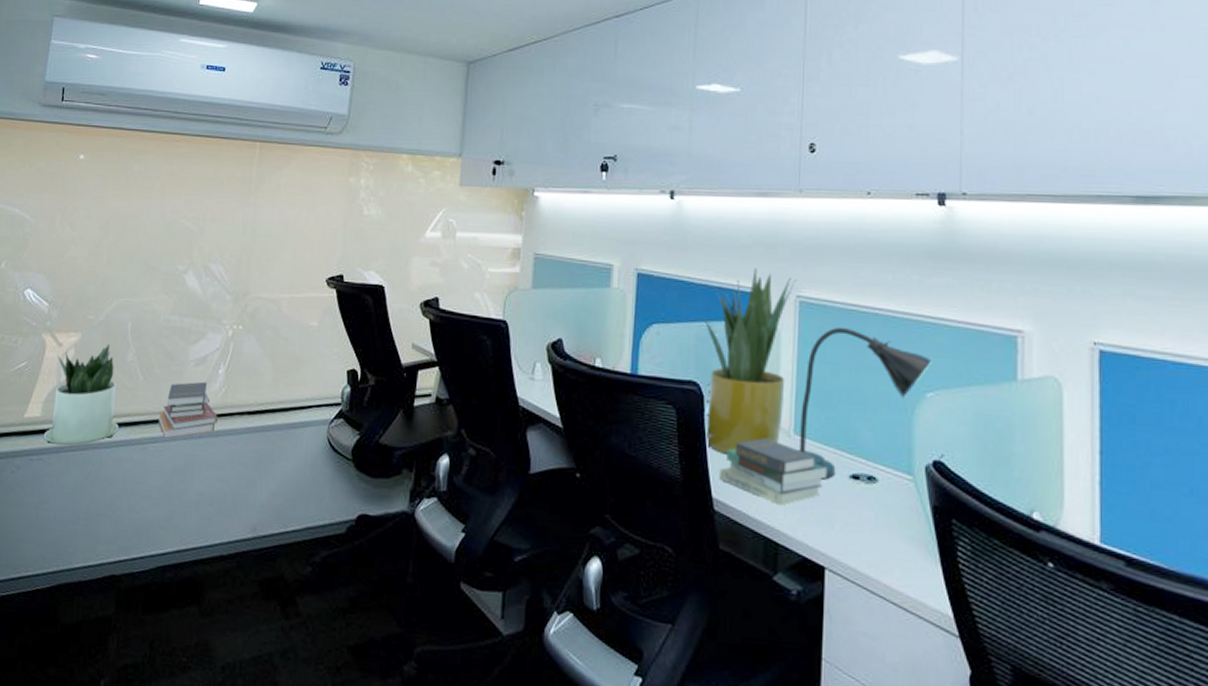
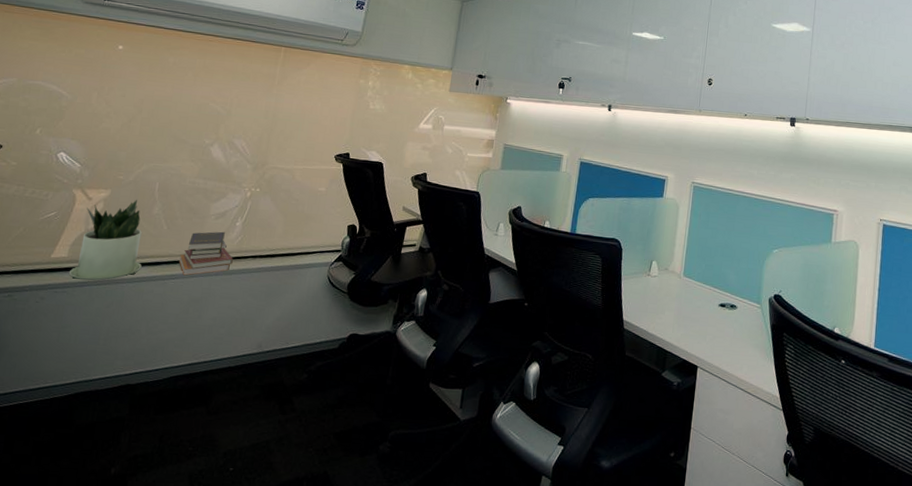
planter: present [701,268,796,454] -> none [622,162,692,290]
books: present [720,438,827,506] -> none [629,279,704,325]
desk lamp: present [798,327,932,480] -> none [685,204,779,307]

